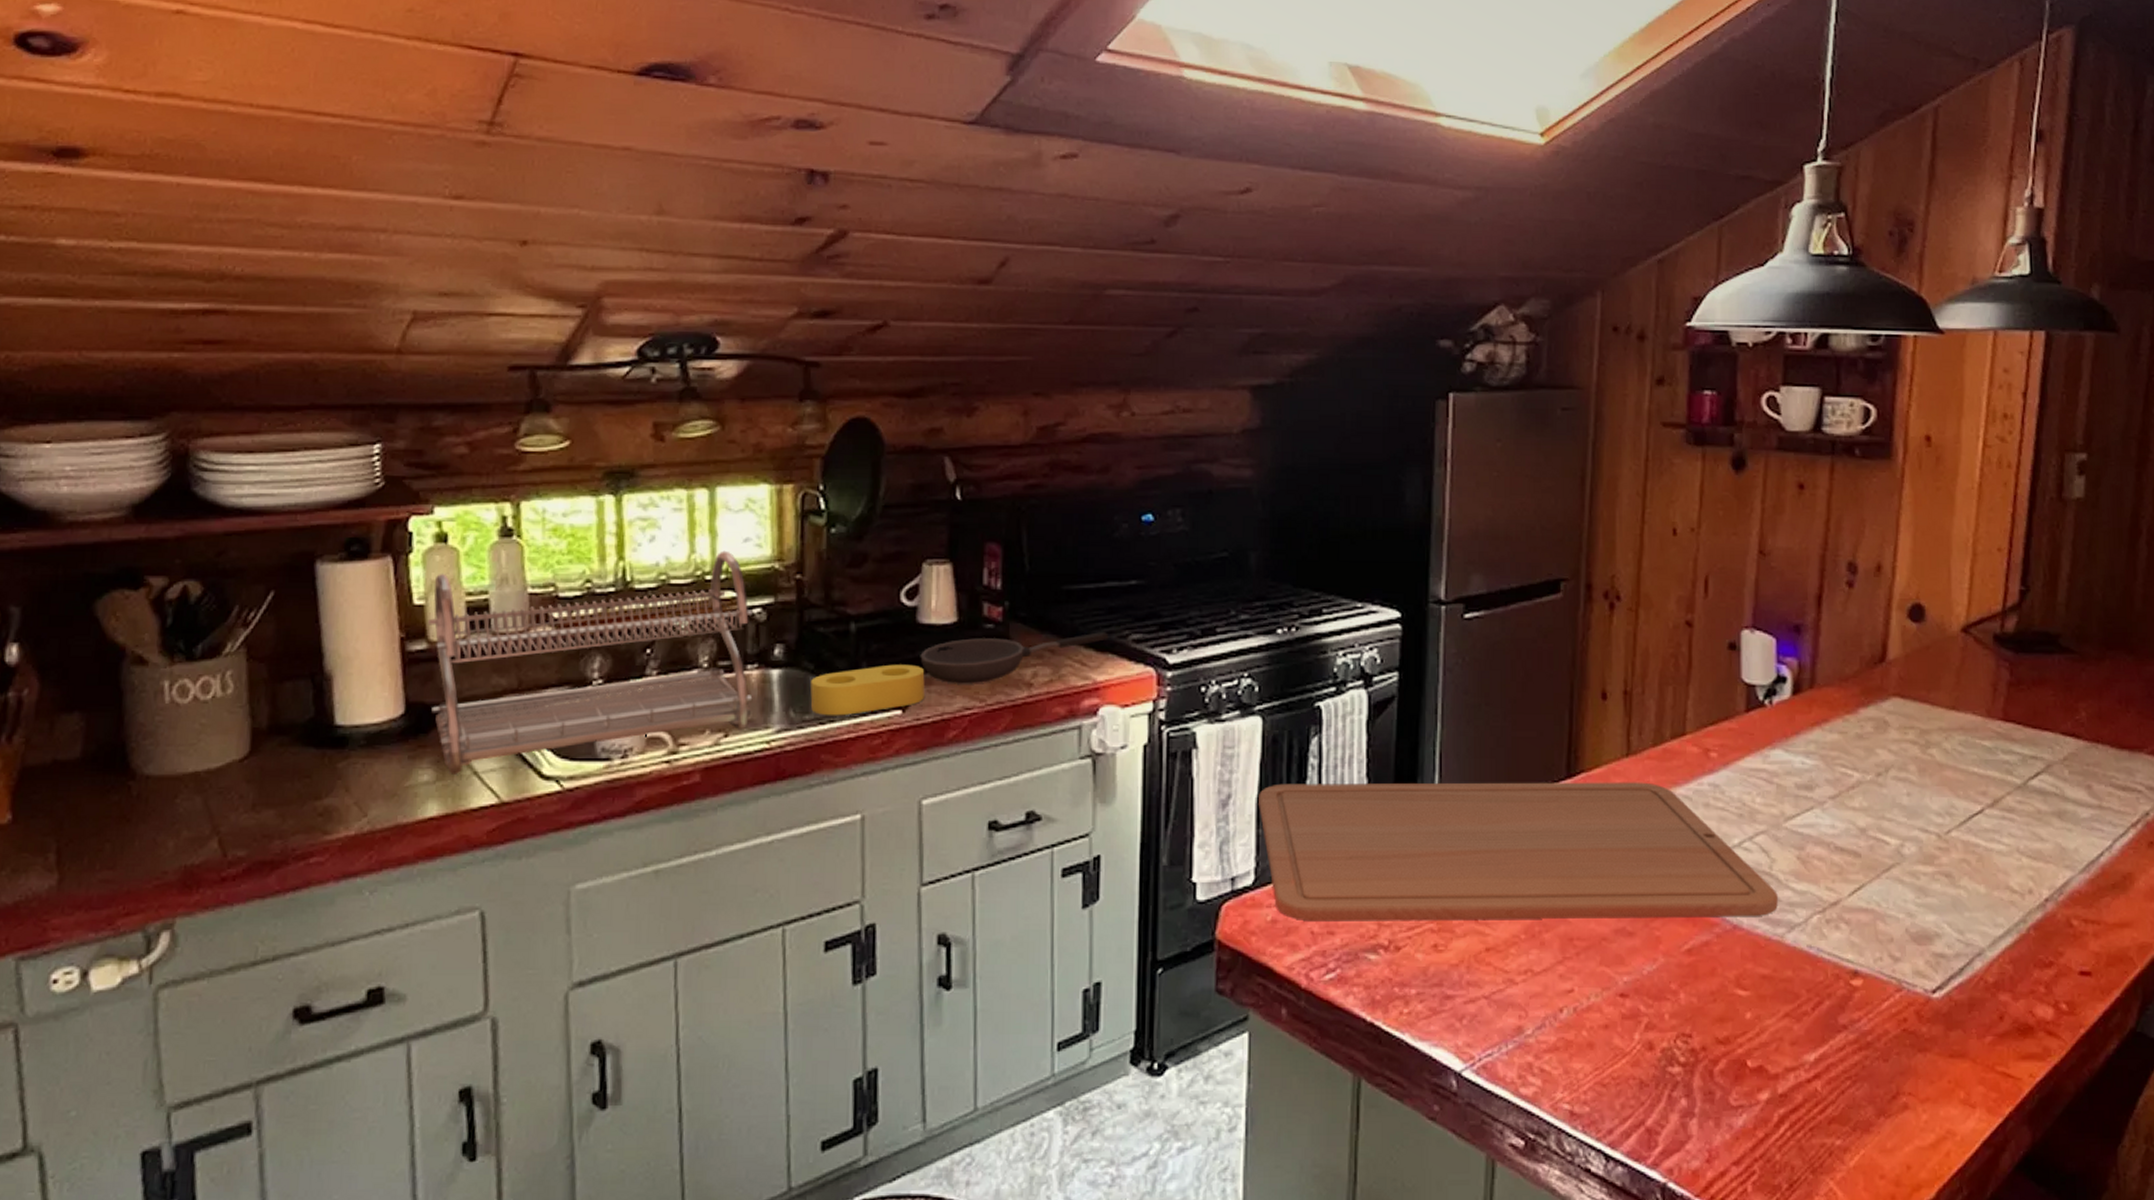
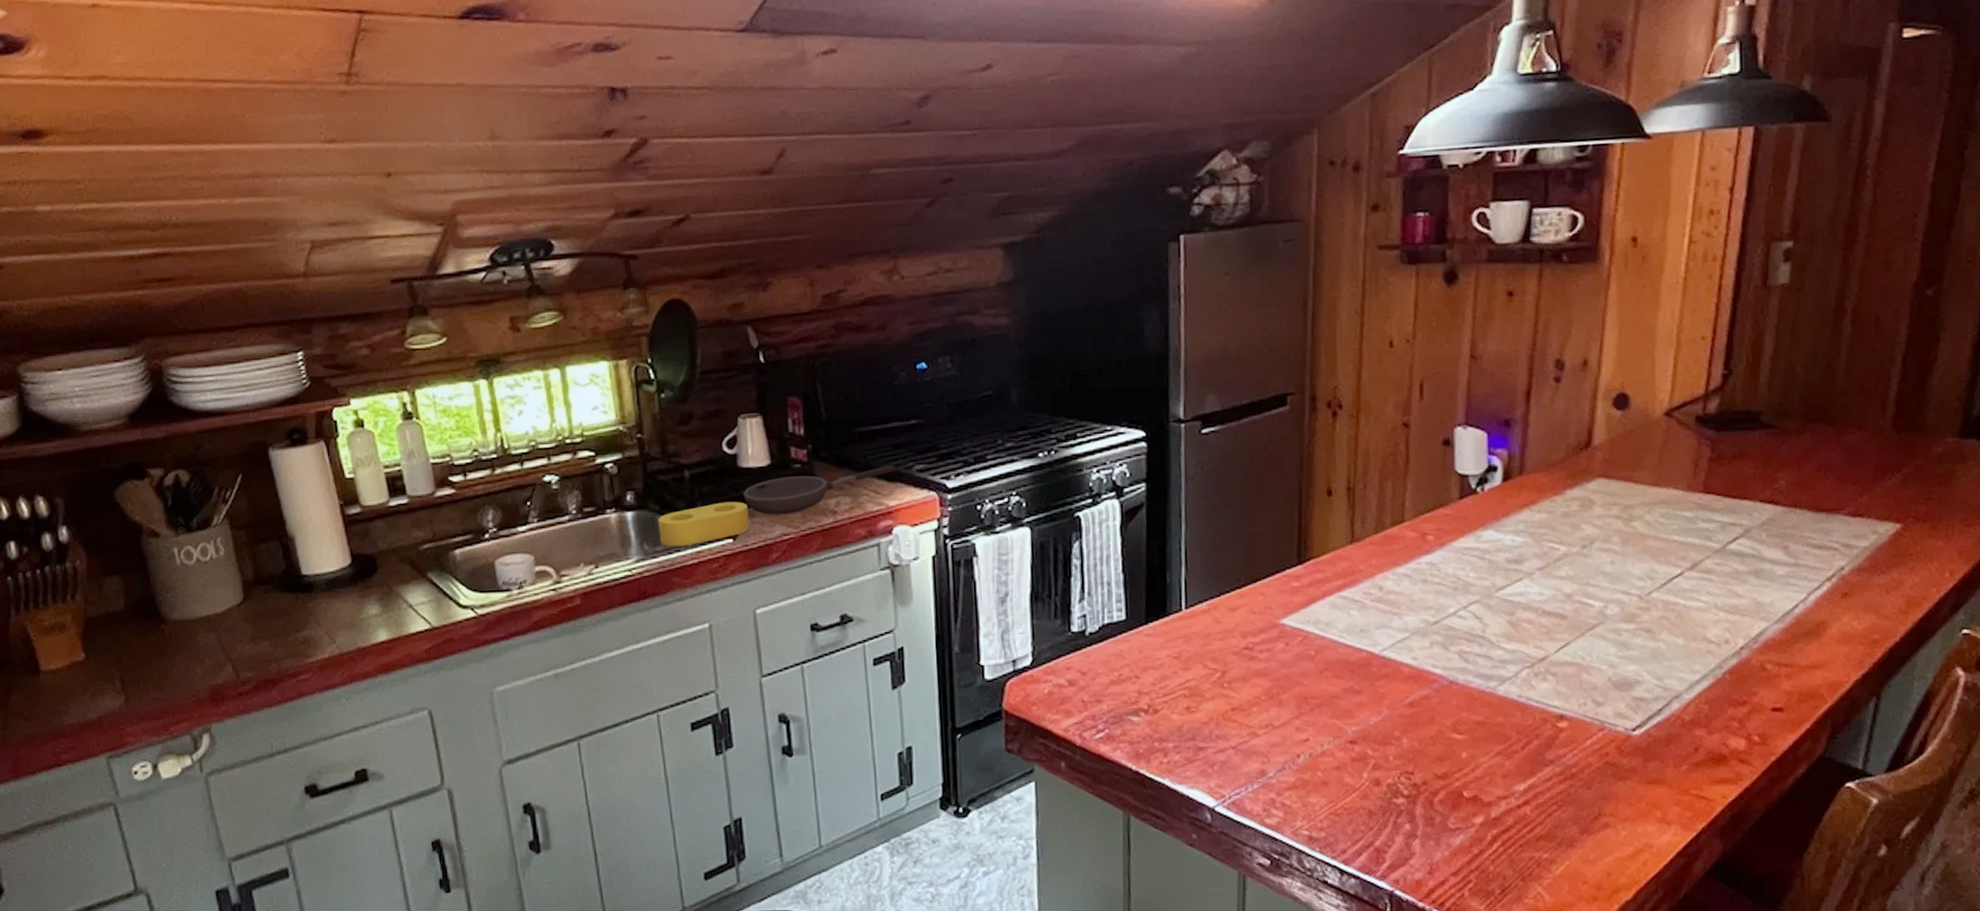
dish rack: present [427,550,753,774] -> none [358,418,615,608]
chopping board: present [1259,782,1778,922] -> none [1031,564,1490,693]

